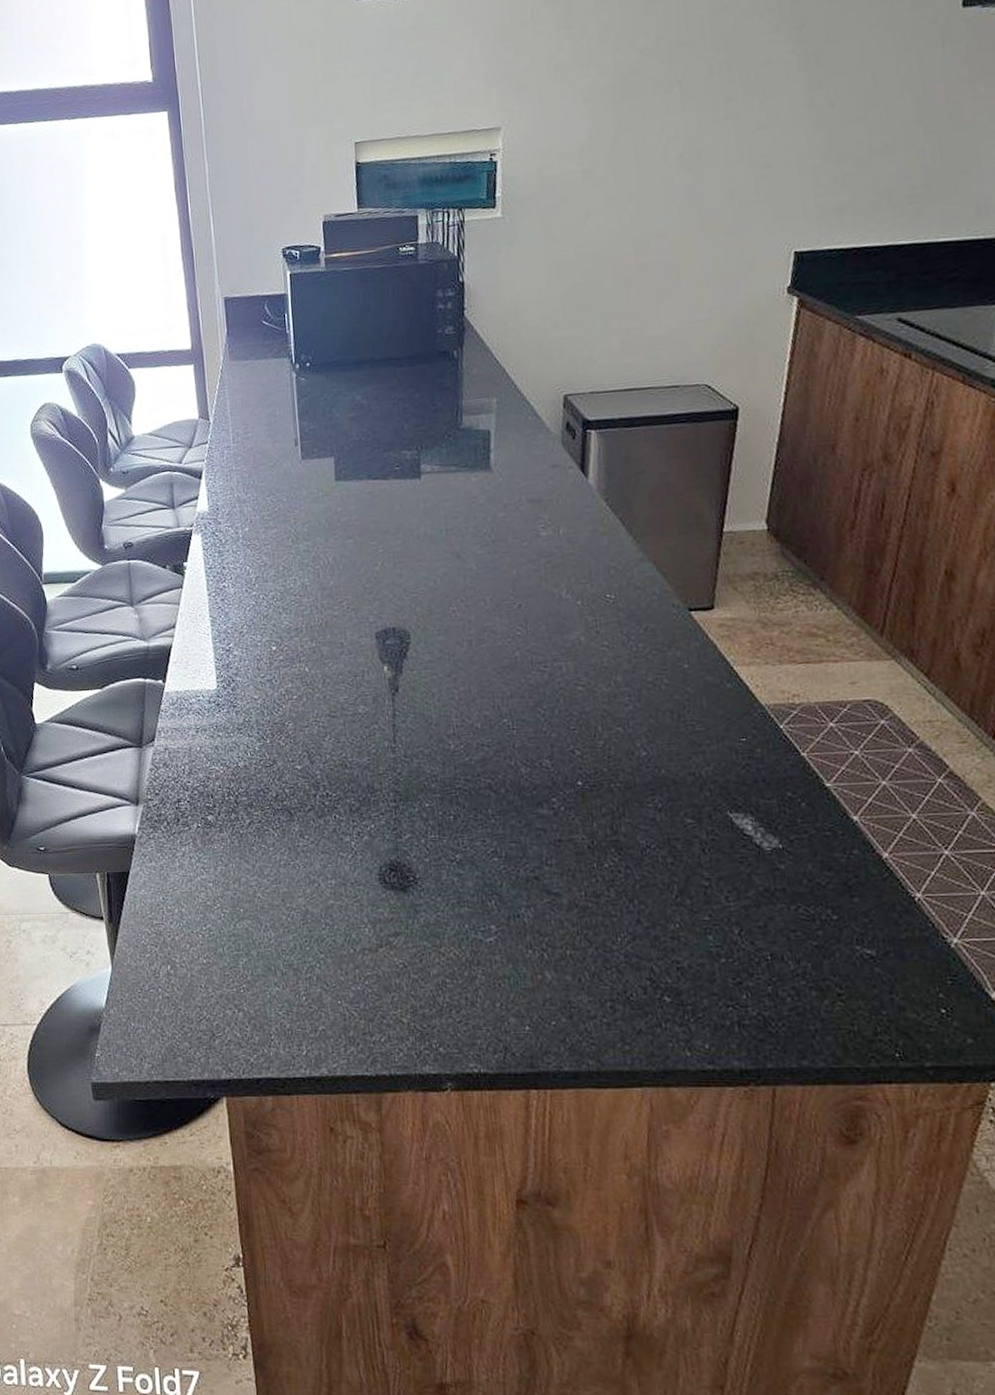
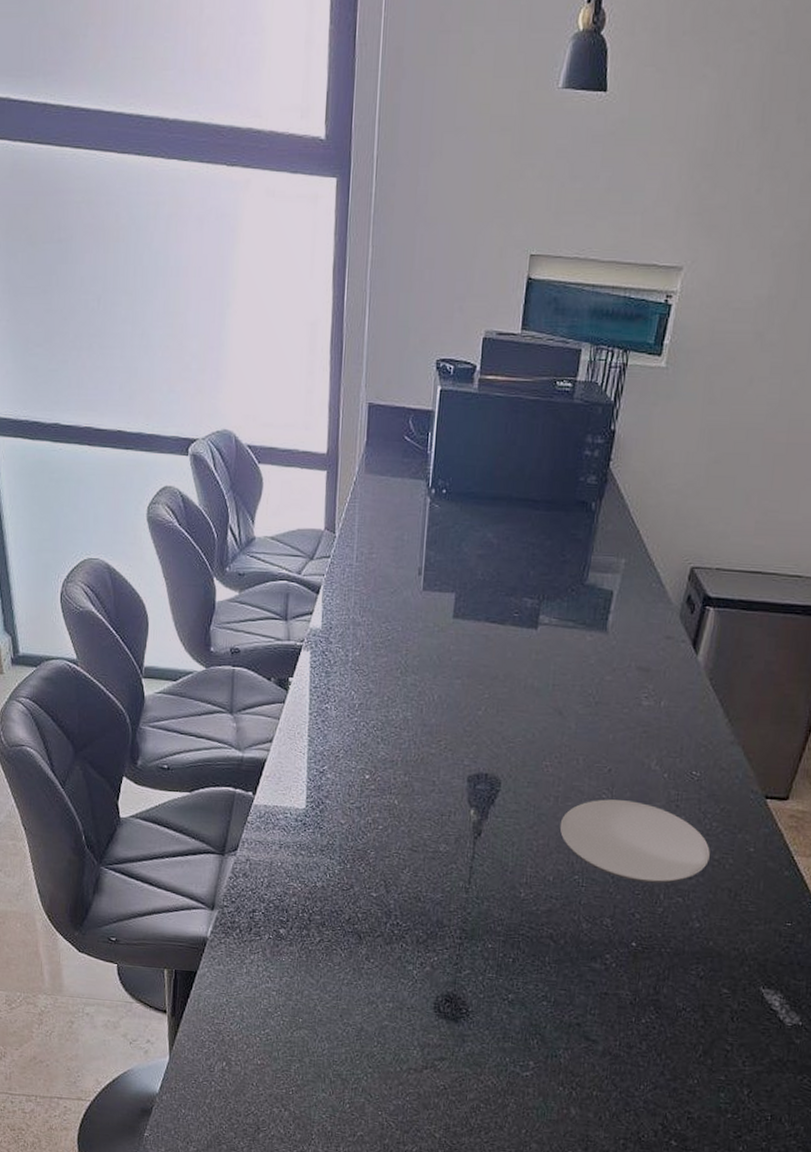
plate: none [478,633,643,717] -> present [559,799,710,884]

